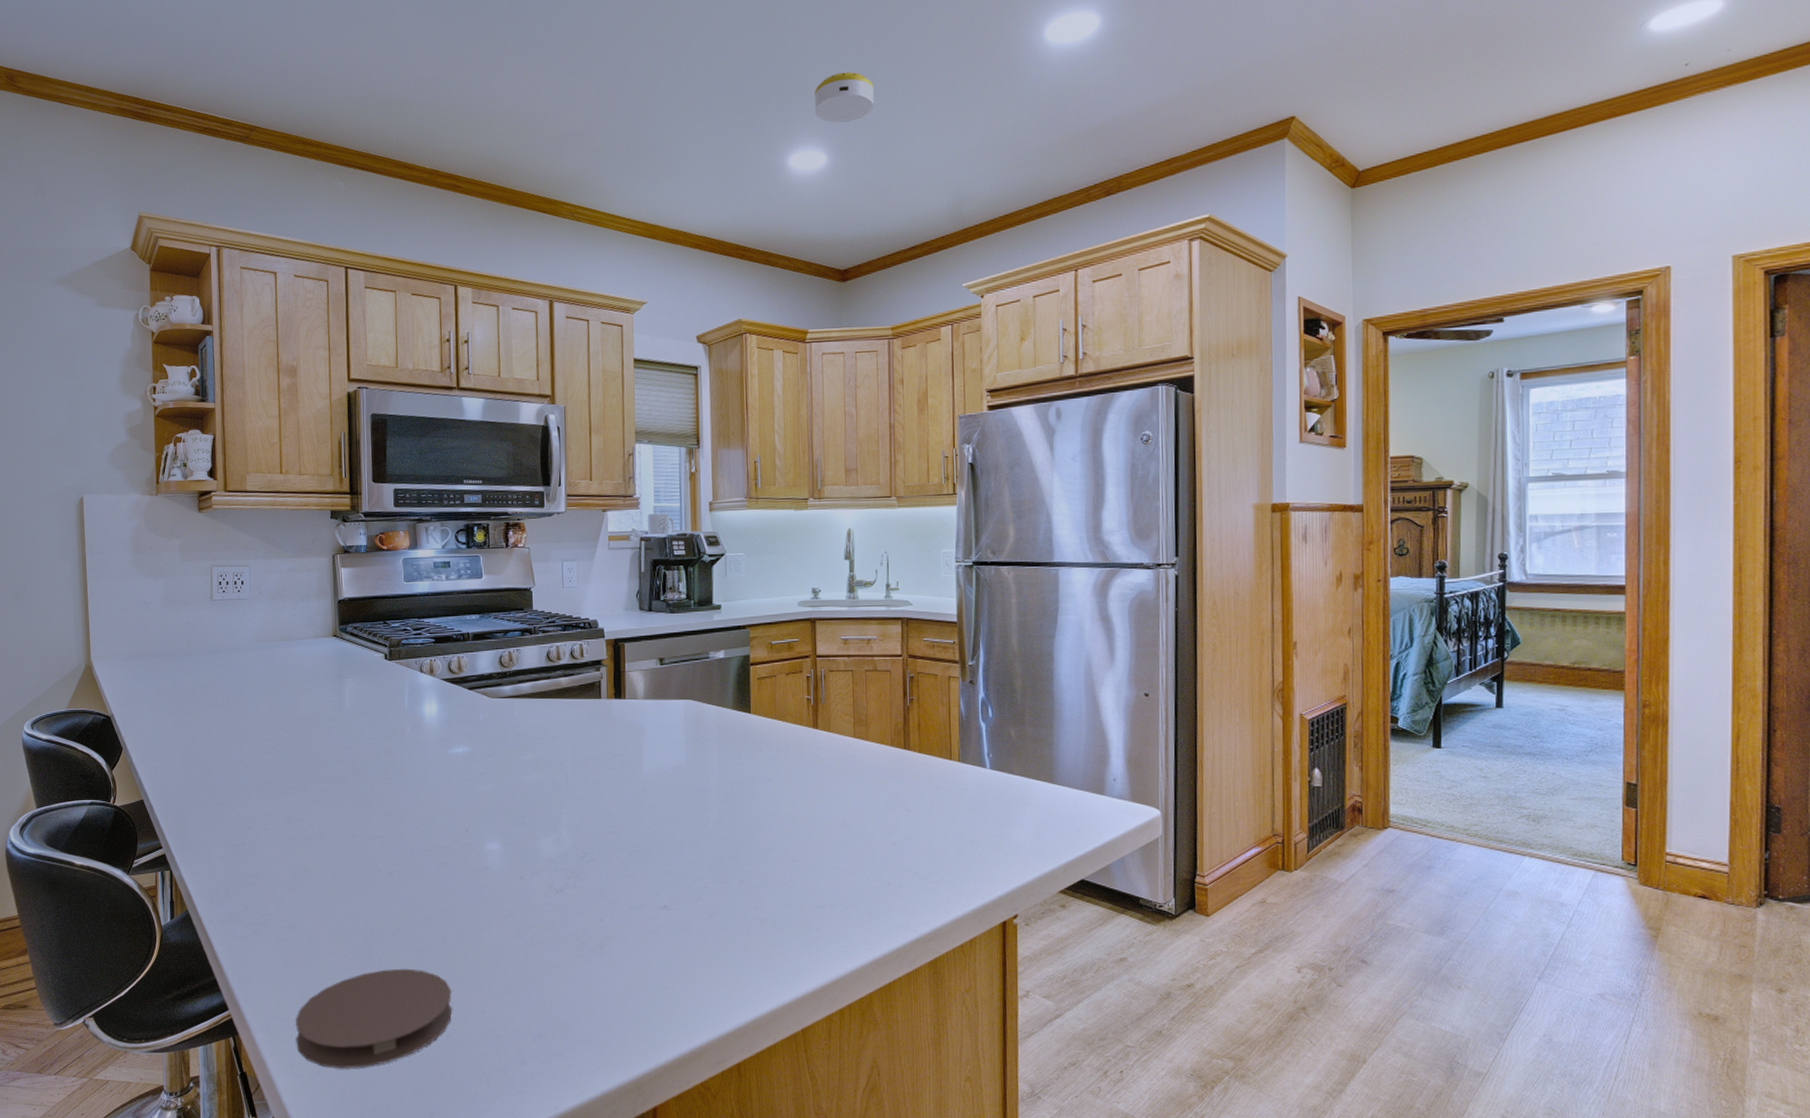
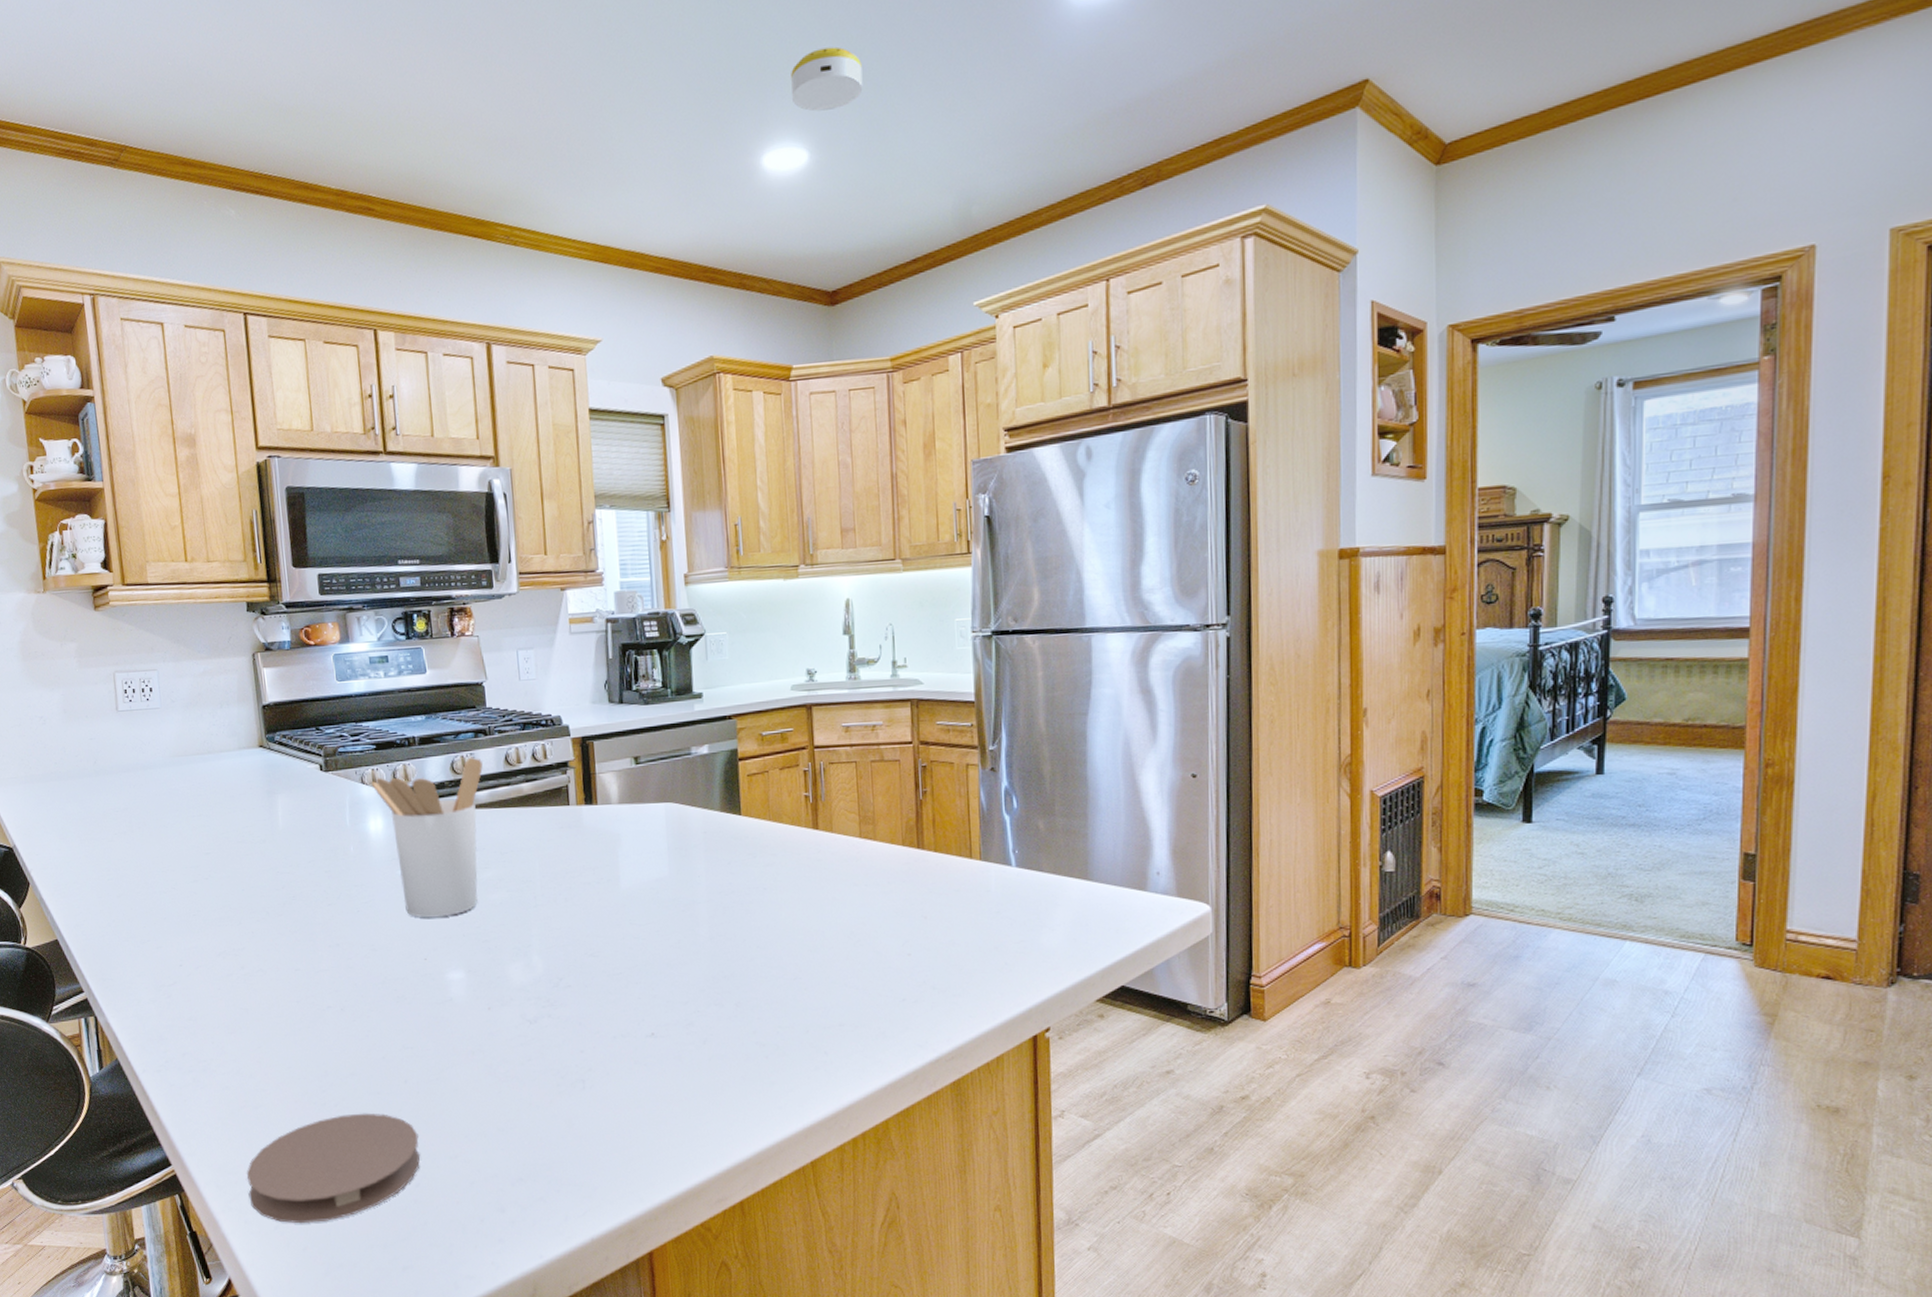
utensil holder: none [429,652,527,794] -> present [371,757,483,918]

